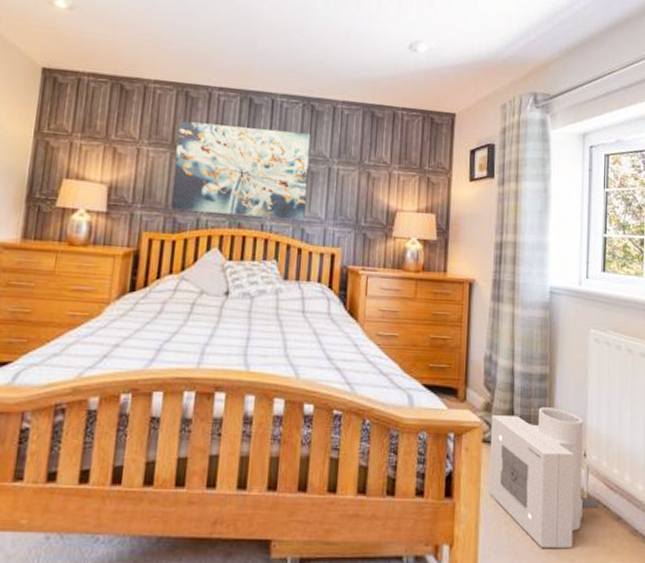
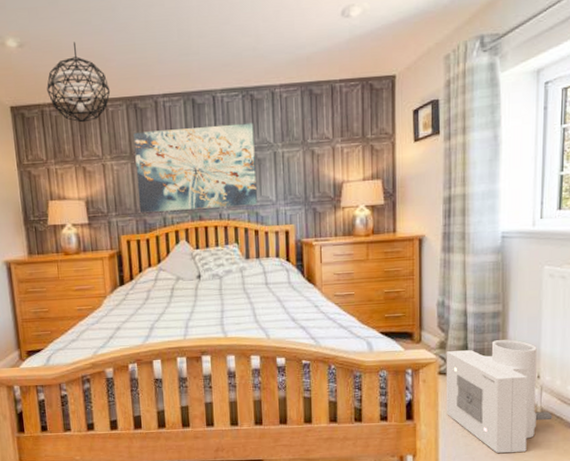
pendant light: none [90,16,162,100] -> present [47,41,111,123]

